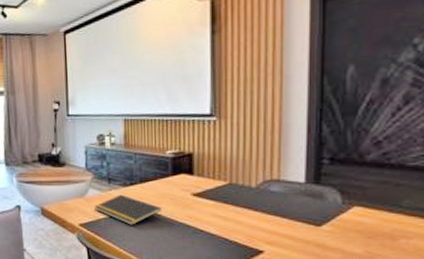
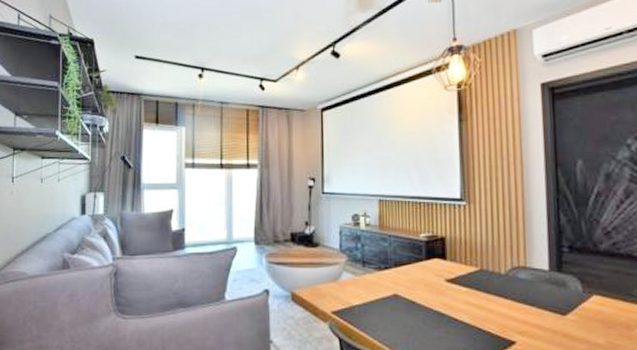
notepad: present [94,194,163,225] -> none [348,279,417,313]

